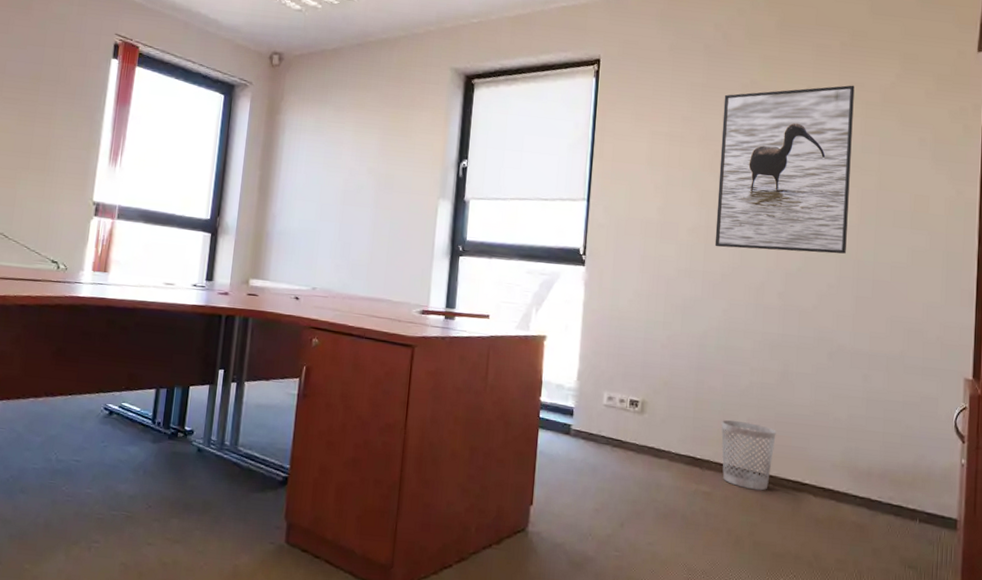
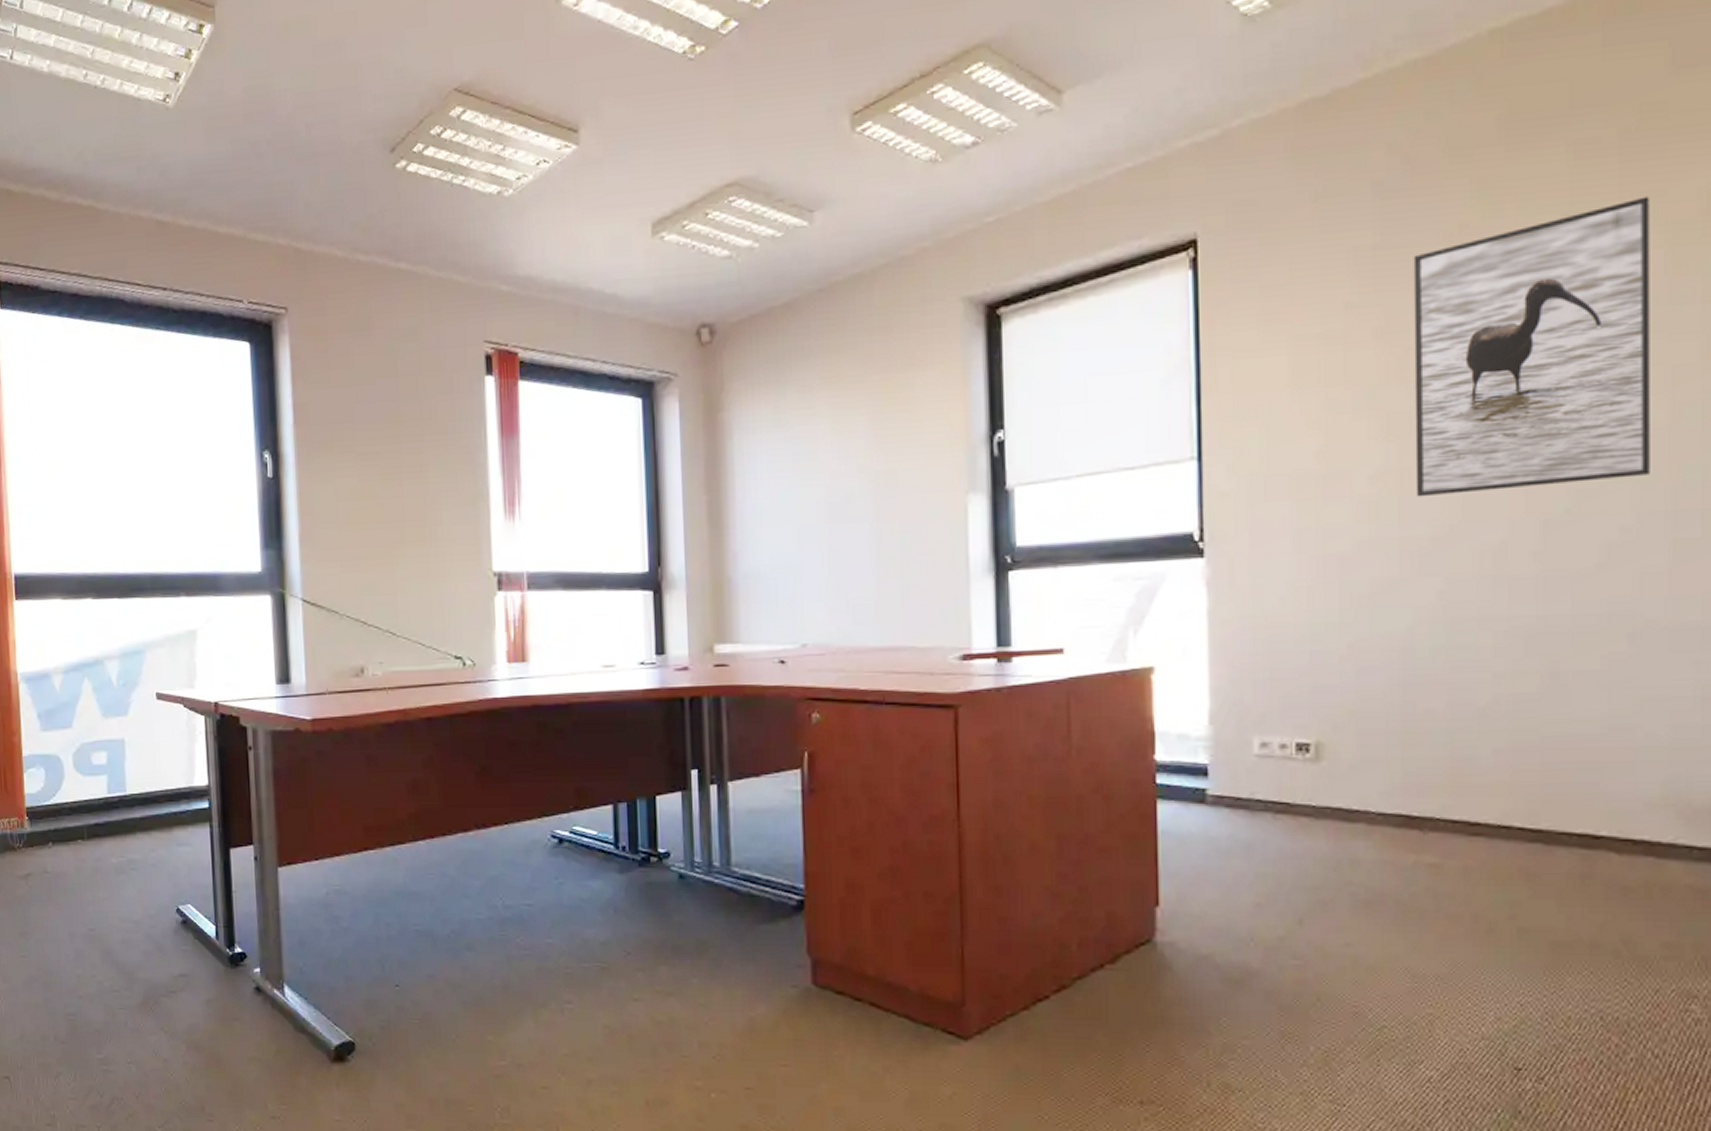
wastebasket: present [721,420,776,491] -> none [1449,754,1544,854]

